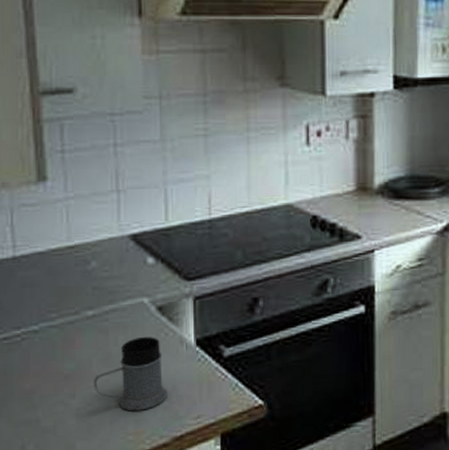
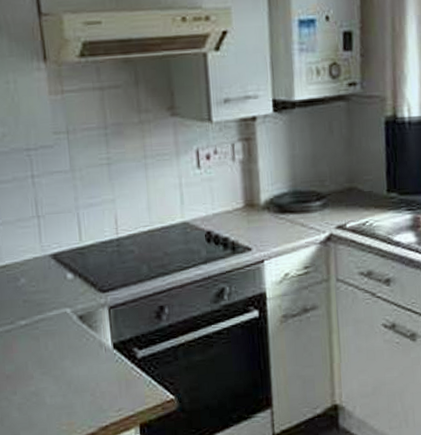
mug: present [94,337,167,412] -> none [30,342,92,406]

